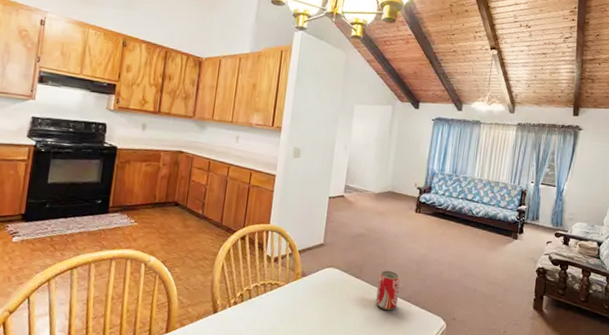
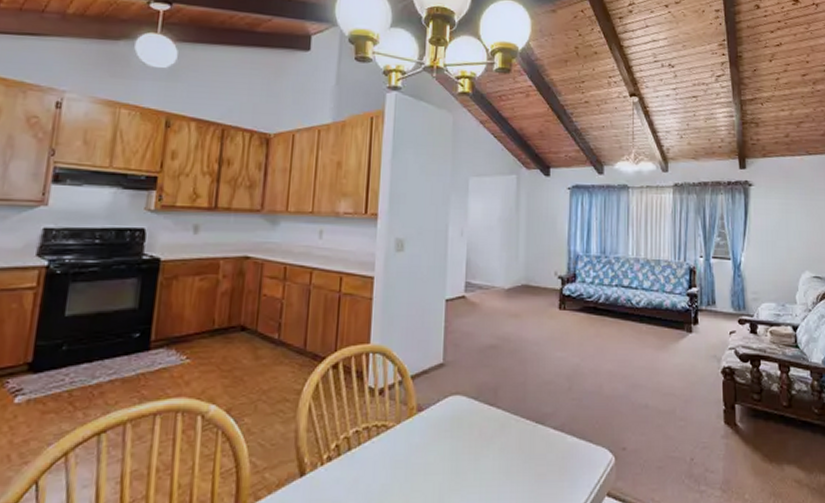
beverage can: present [376,270,400,311] -> none [519,392,548,447]

